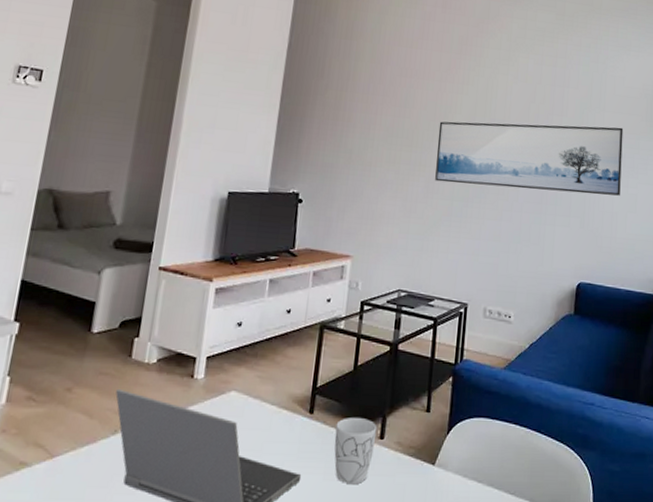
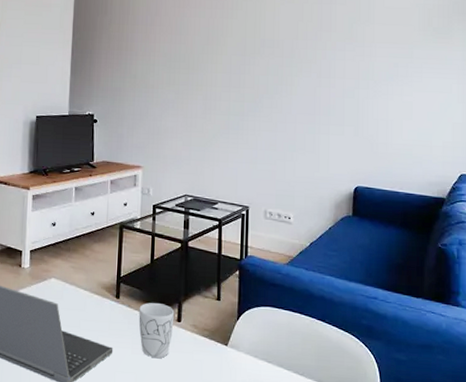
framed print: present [435,121,624,196] -> none [211,38,395,104]

